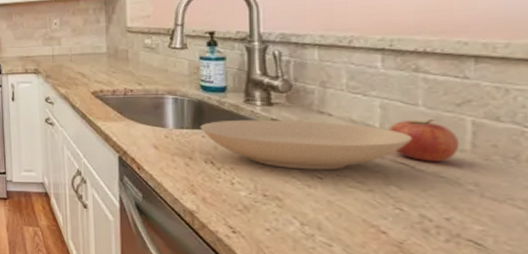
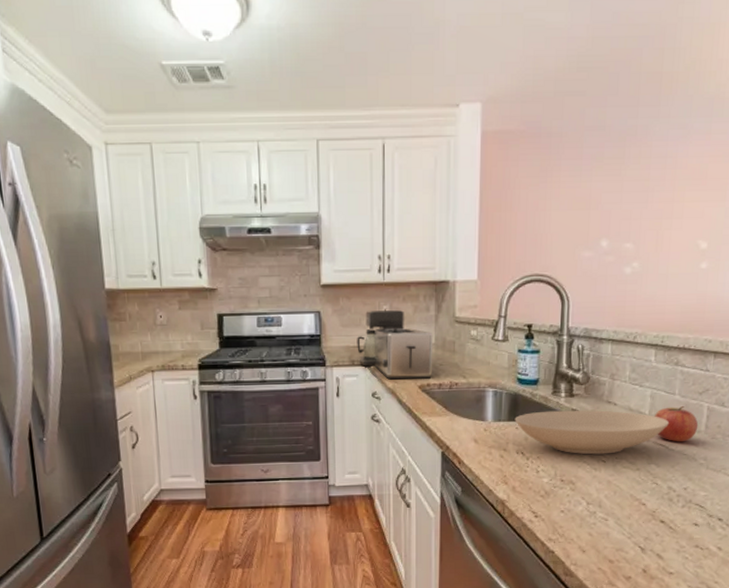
coffee maker: none [29,23,75,74] -> present [357,310,404,367]
toaster: none [46,39,106,87] -> present [374,328,433,381]

